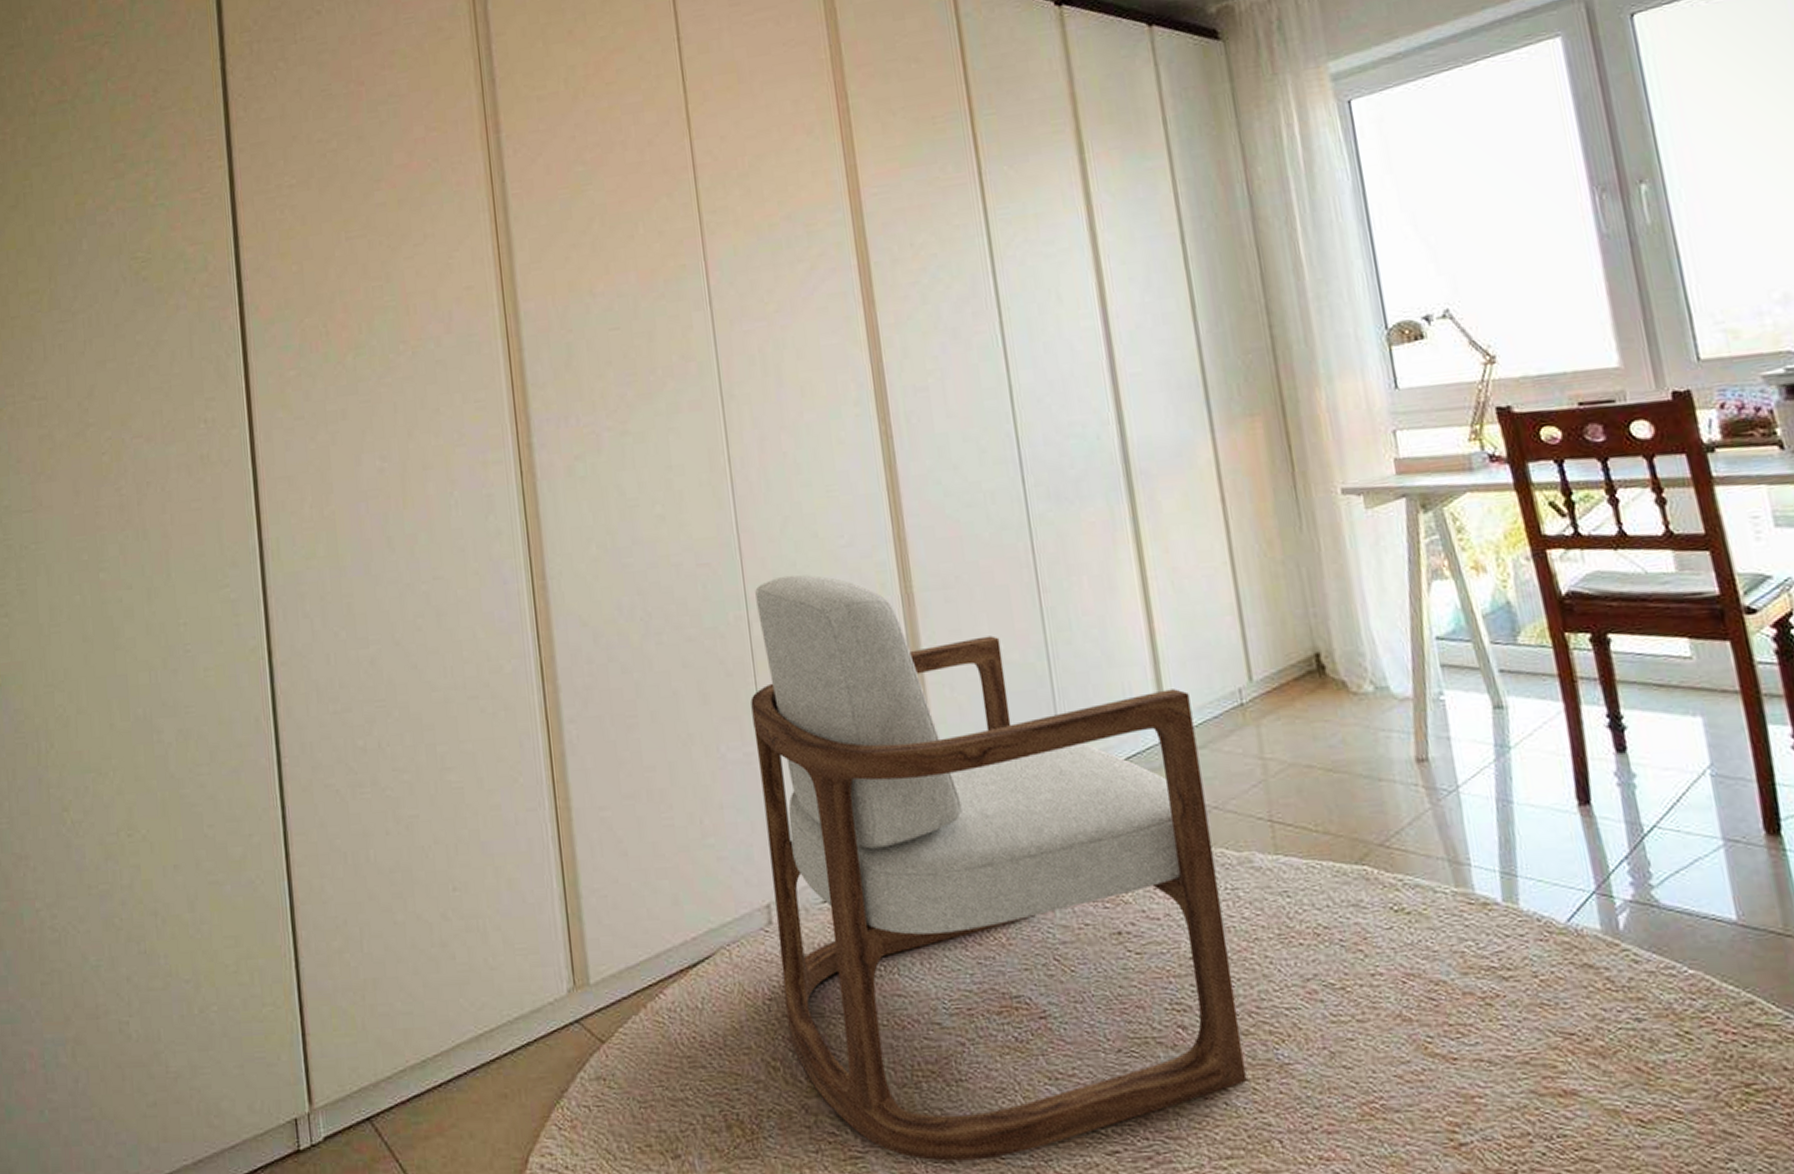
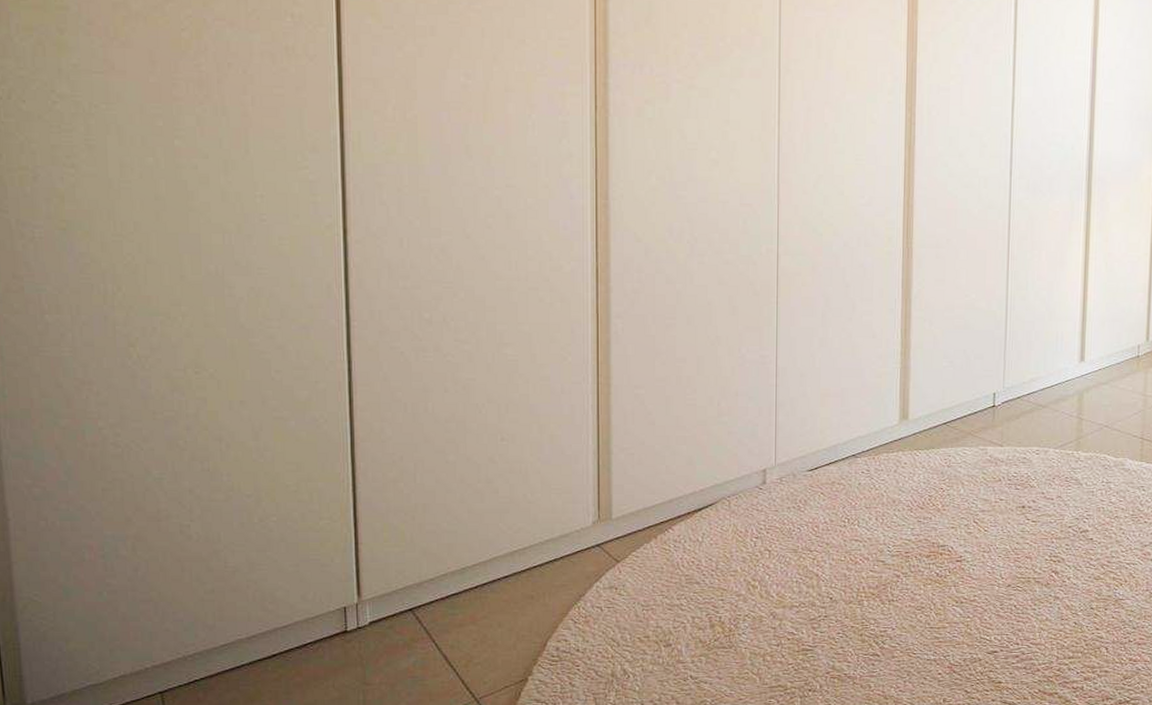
armchair: present [750,574,1247,1162] -> none [767,222,1103,654]

